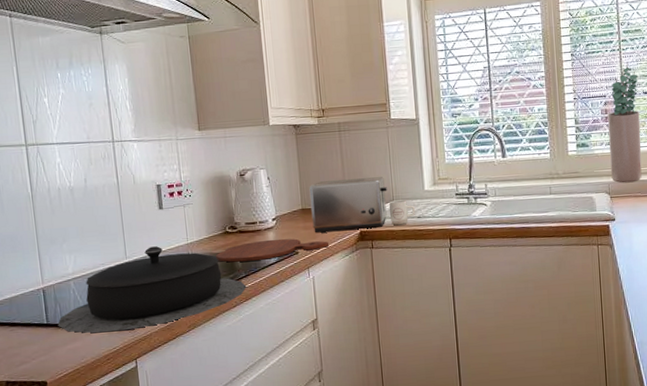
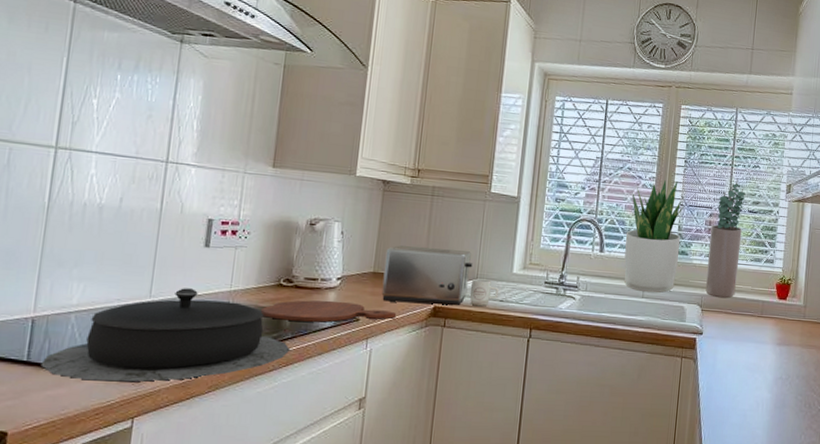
planter: none [524,76,580,189] -> present [624,180,684,294]

